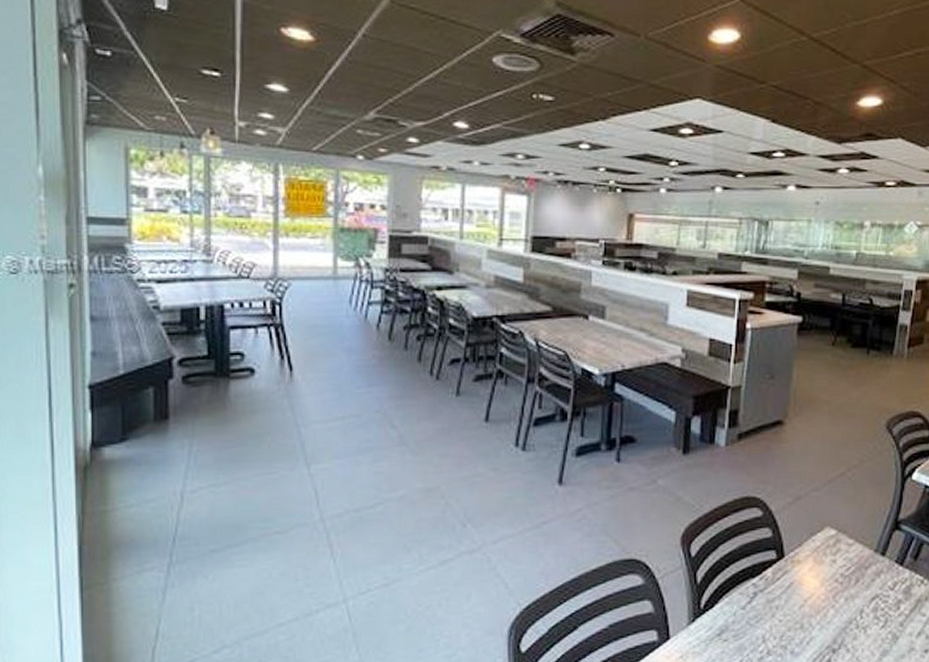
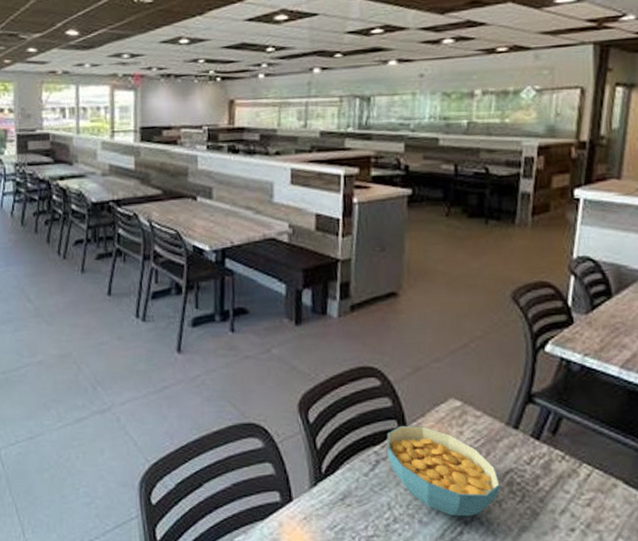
cereal bowl: none [765,555,866,645] -> present [386,425,500,517]

